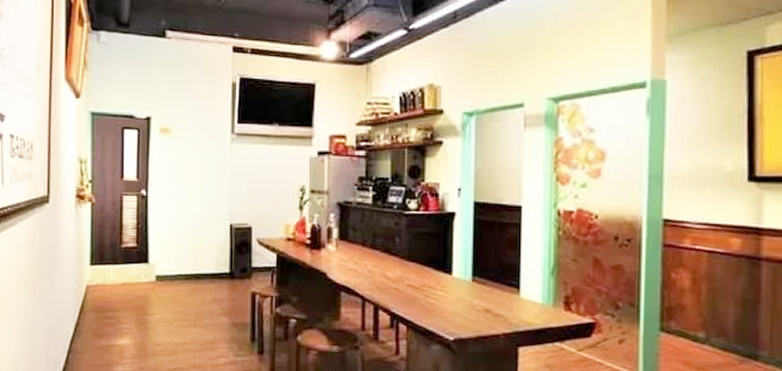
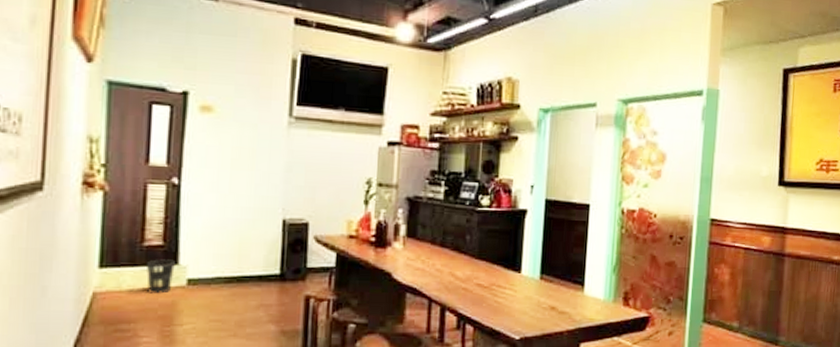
wastebasket: none [124,258,146,288] -> present [145,259,175,294]

